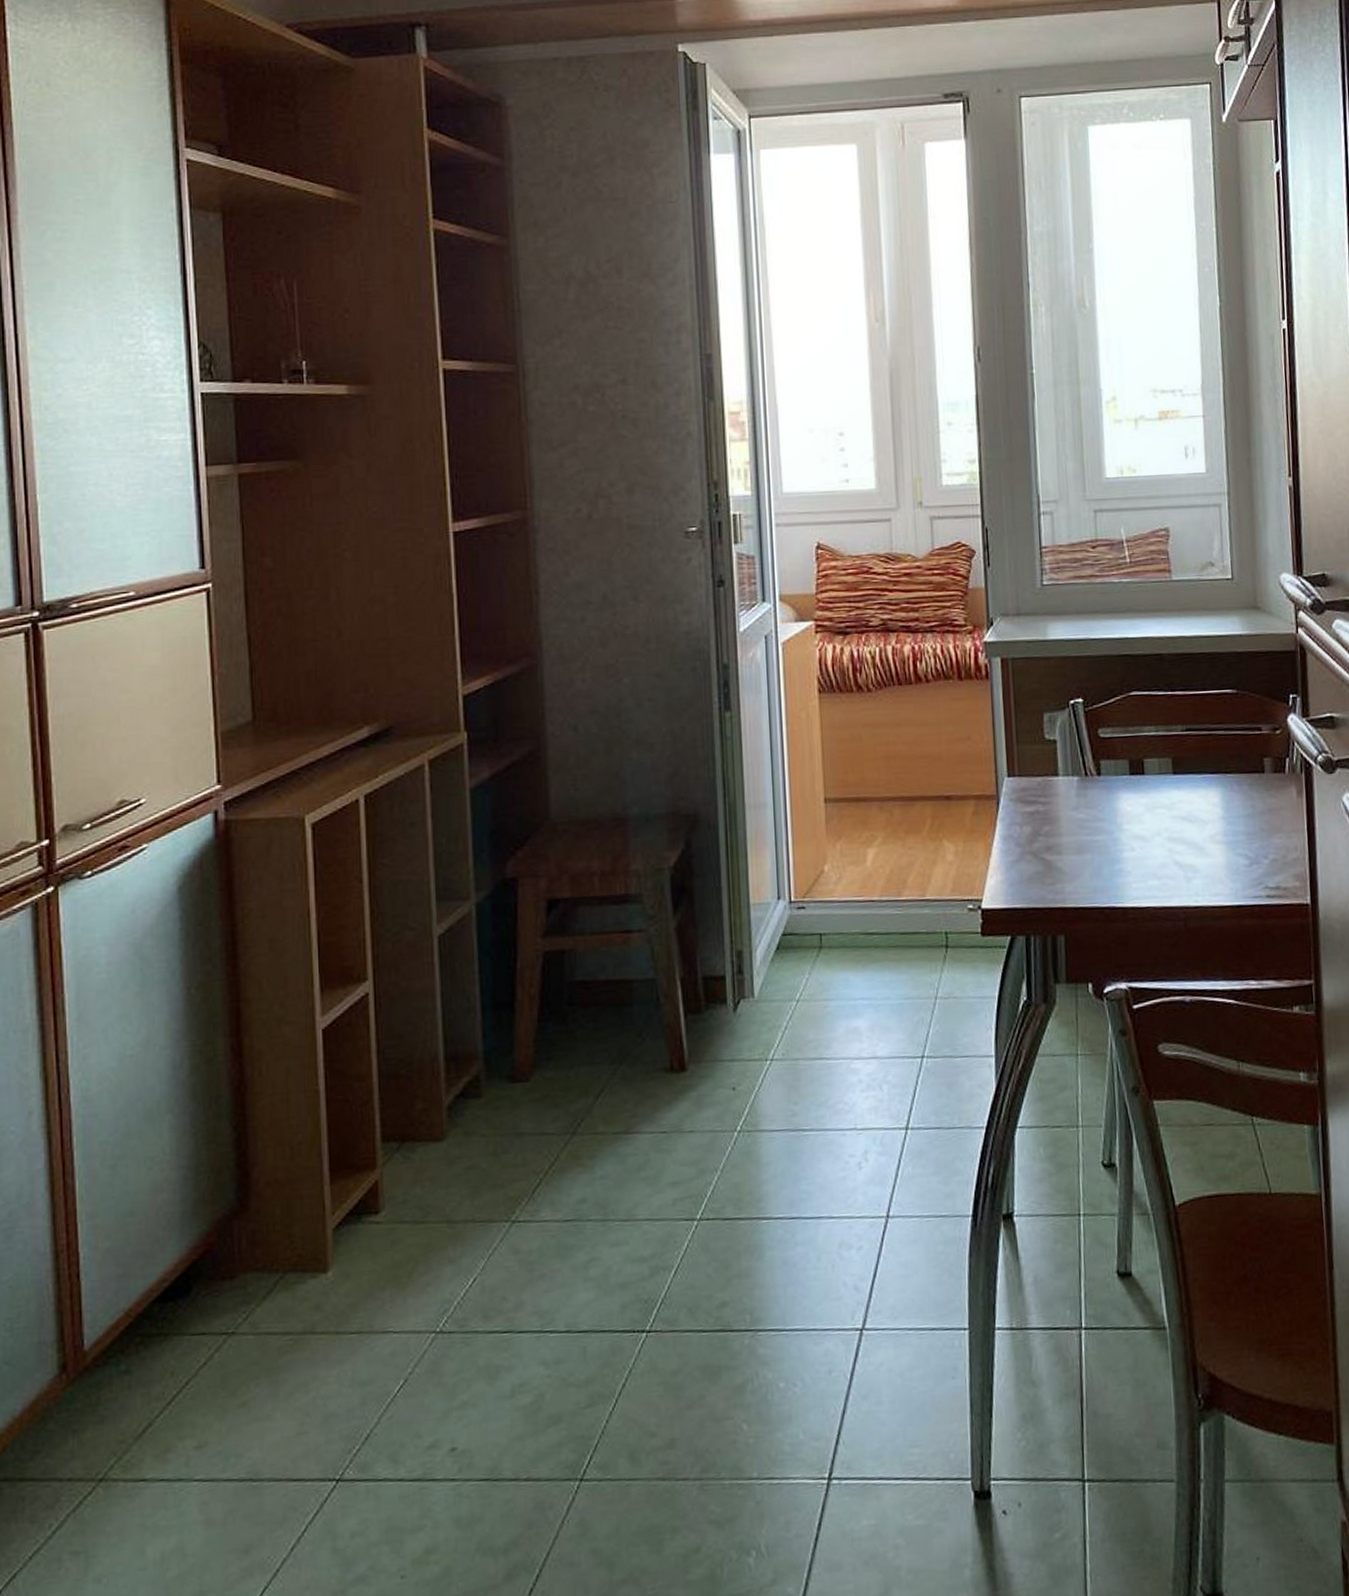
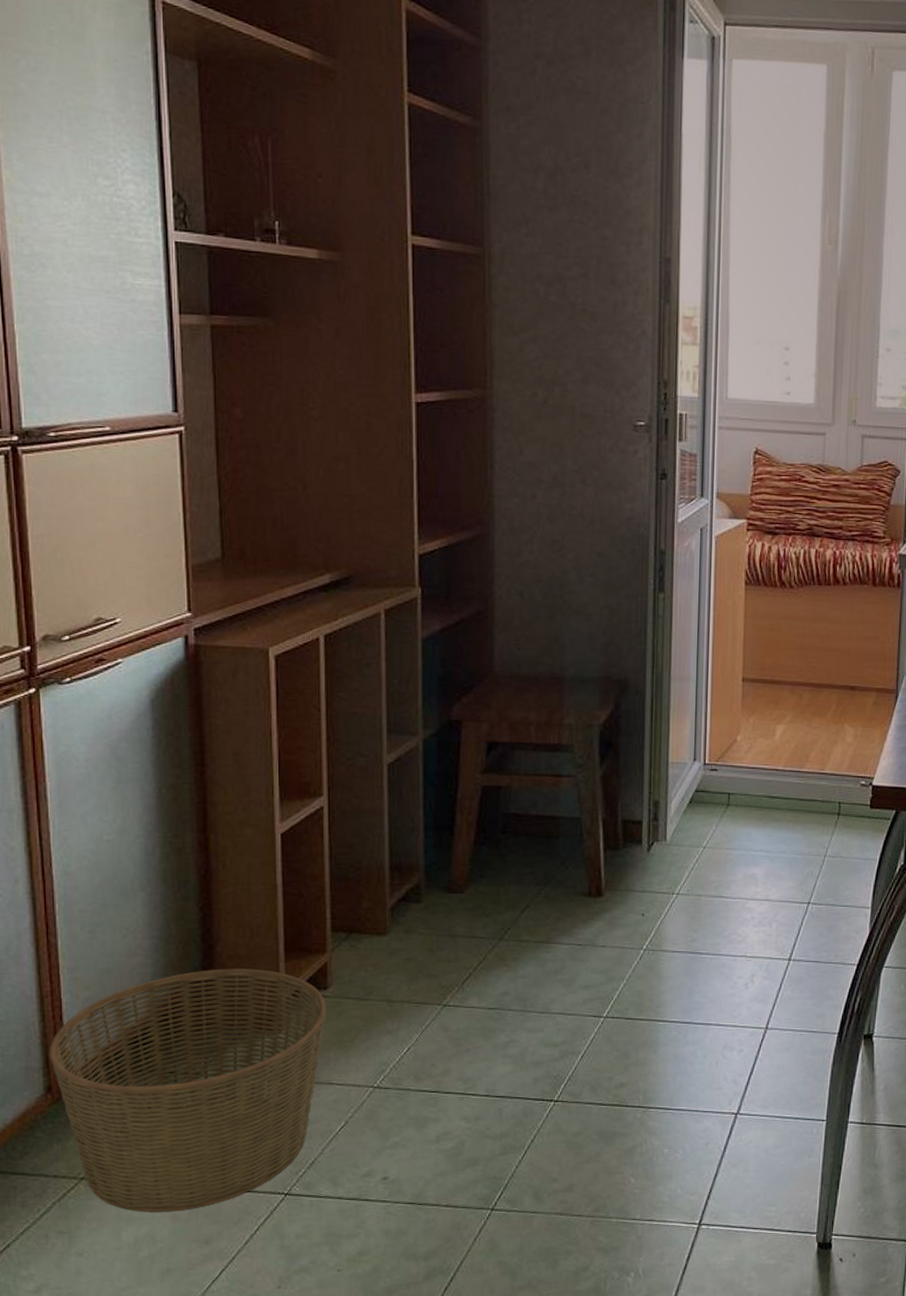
basket: none [64,1195,379,1519] -> present [49,969,327,1212]

